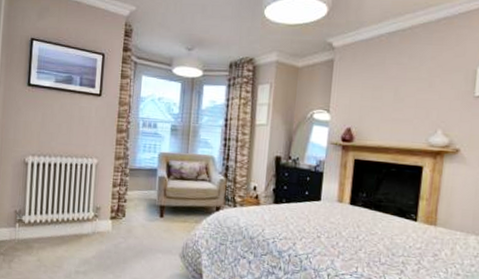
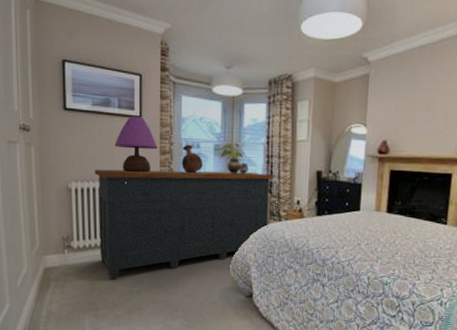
sideboard: none [50,144,230,257] -> present [95,169,274,279]
table lamp: none [73,93,115,150] -> present [114,115,157,173]
vessel: none [137,124,159,153] -> present [181,144,203,173]
potted plant: none [176,124,205,157] -> present [220,142,248,175]

